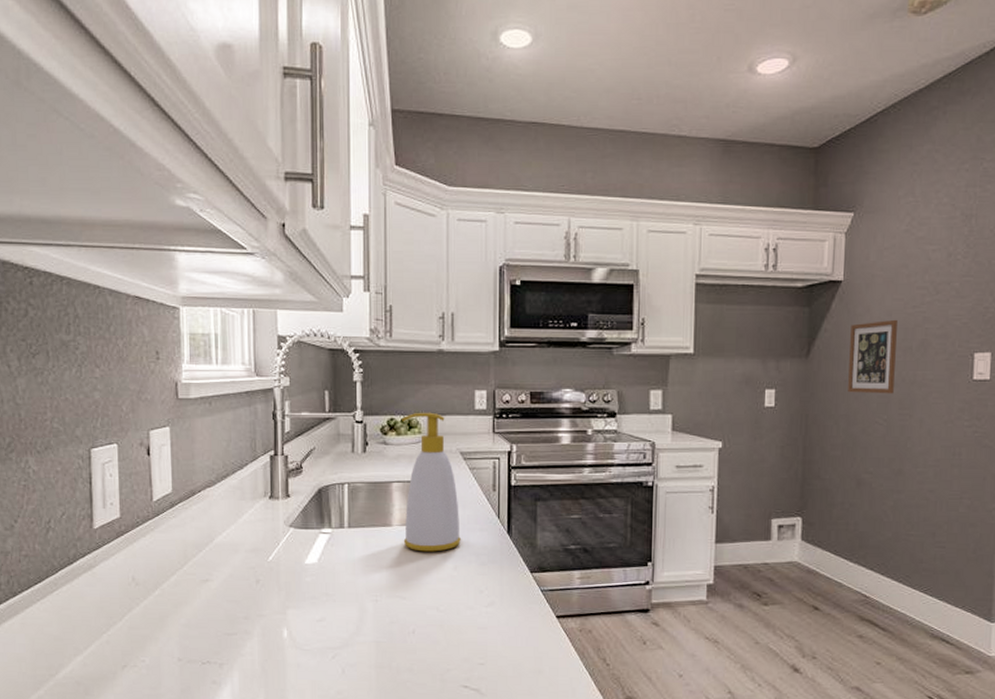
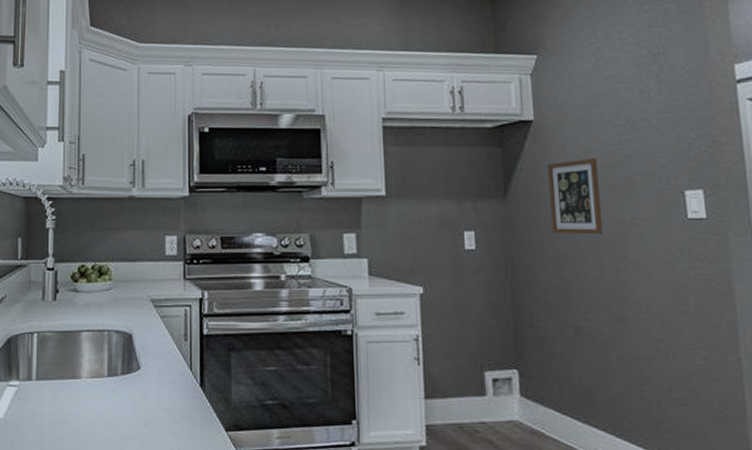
soap bottle: present [401,412,462,552] -> none [91,258,153,407]

